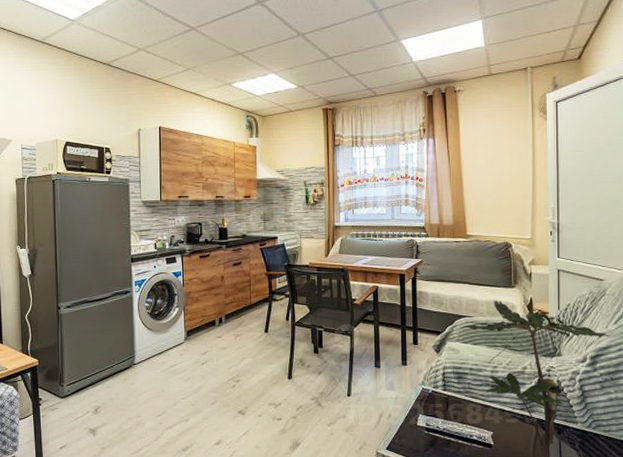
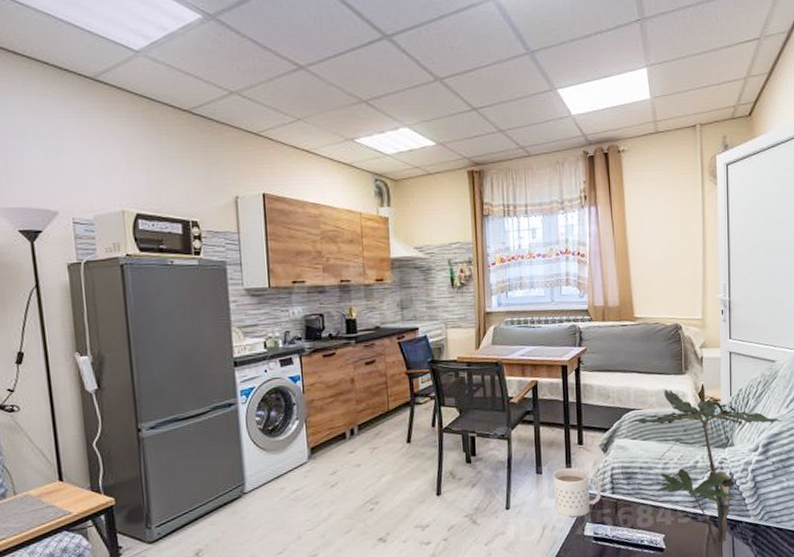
mug: none [389,364,433,409] -> present [552,468,601,518]

